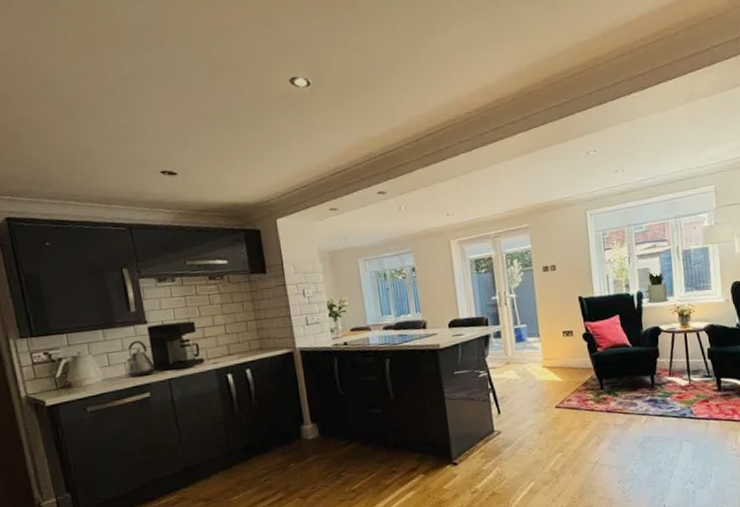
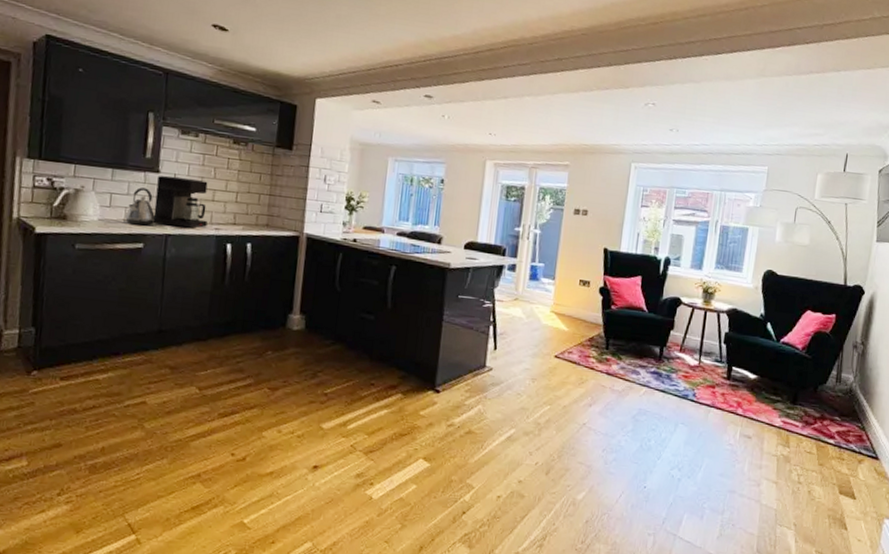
planter: present [647,271,670,304] -> none [673,240,698,275]

